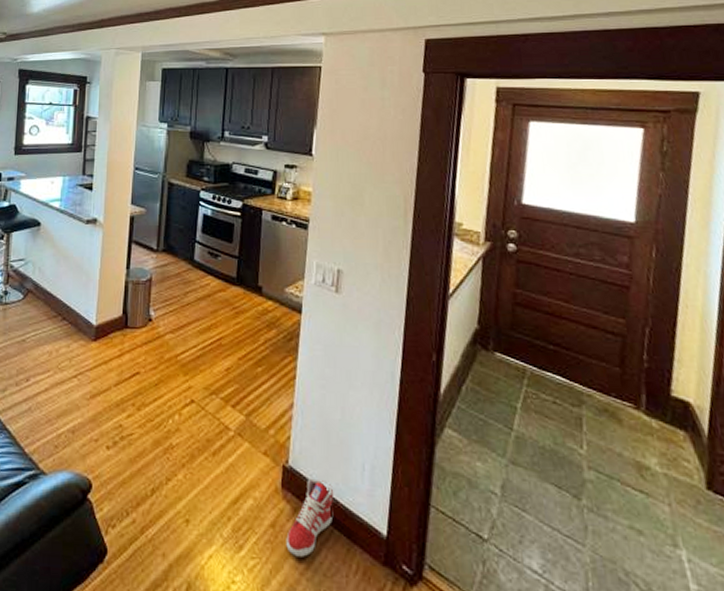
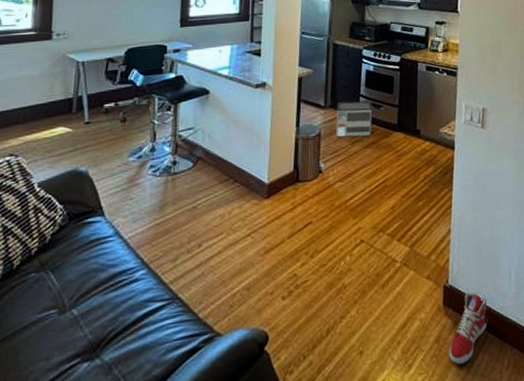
architectural model: none [168,246,209,288] -> present [336,101,373,138]

